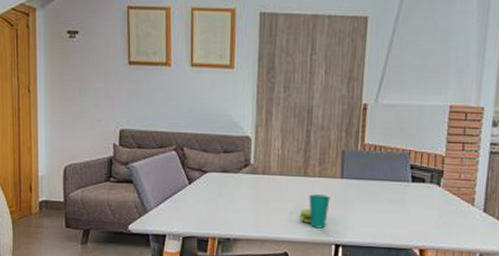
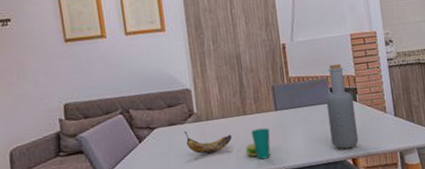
banana: none [236,181,288,210] -> present [184,131,232,155]
bottle: none [398,138,437,237] -> present [326,63,359,149]

